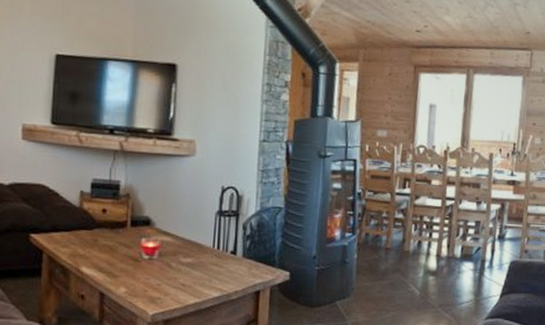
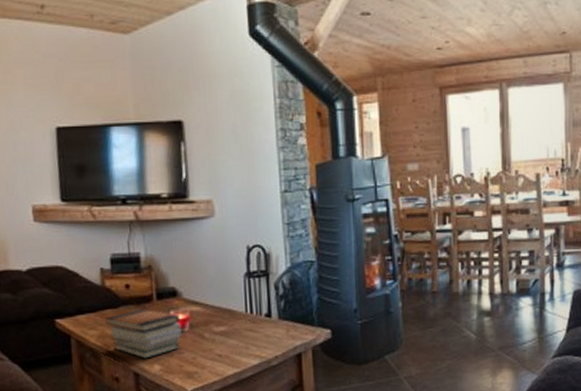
book stack: none [79,233,151,281] -> present [105,309,182,359]

